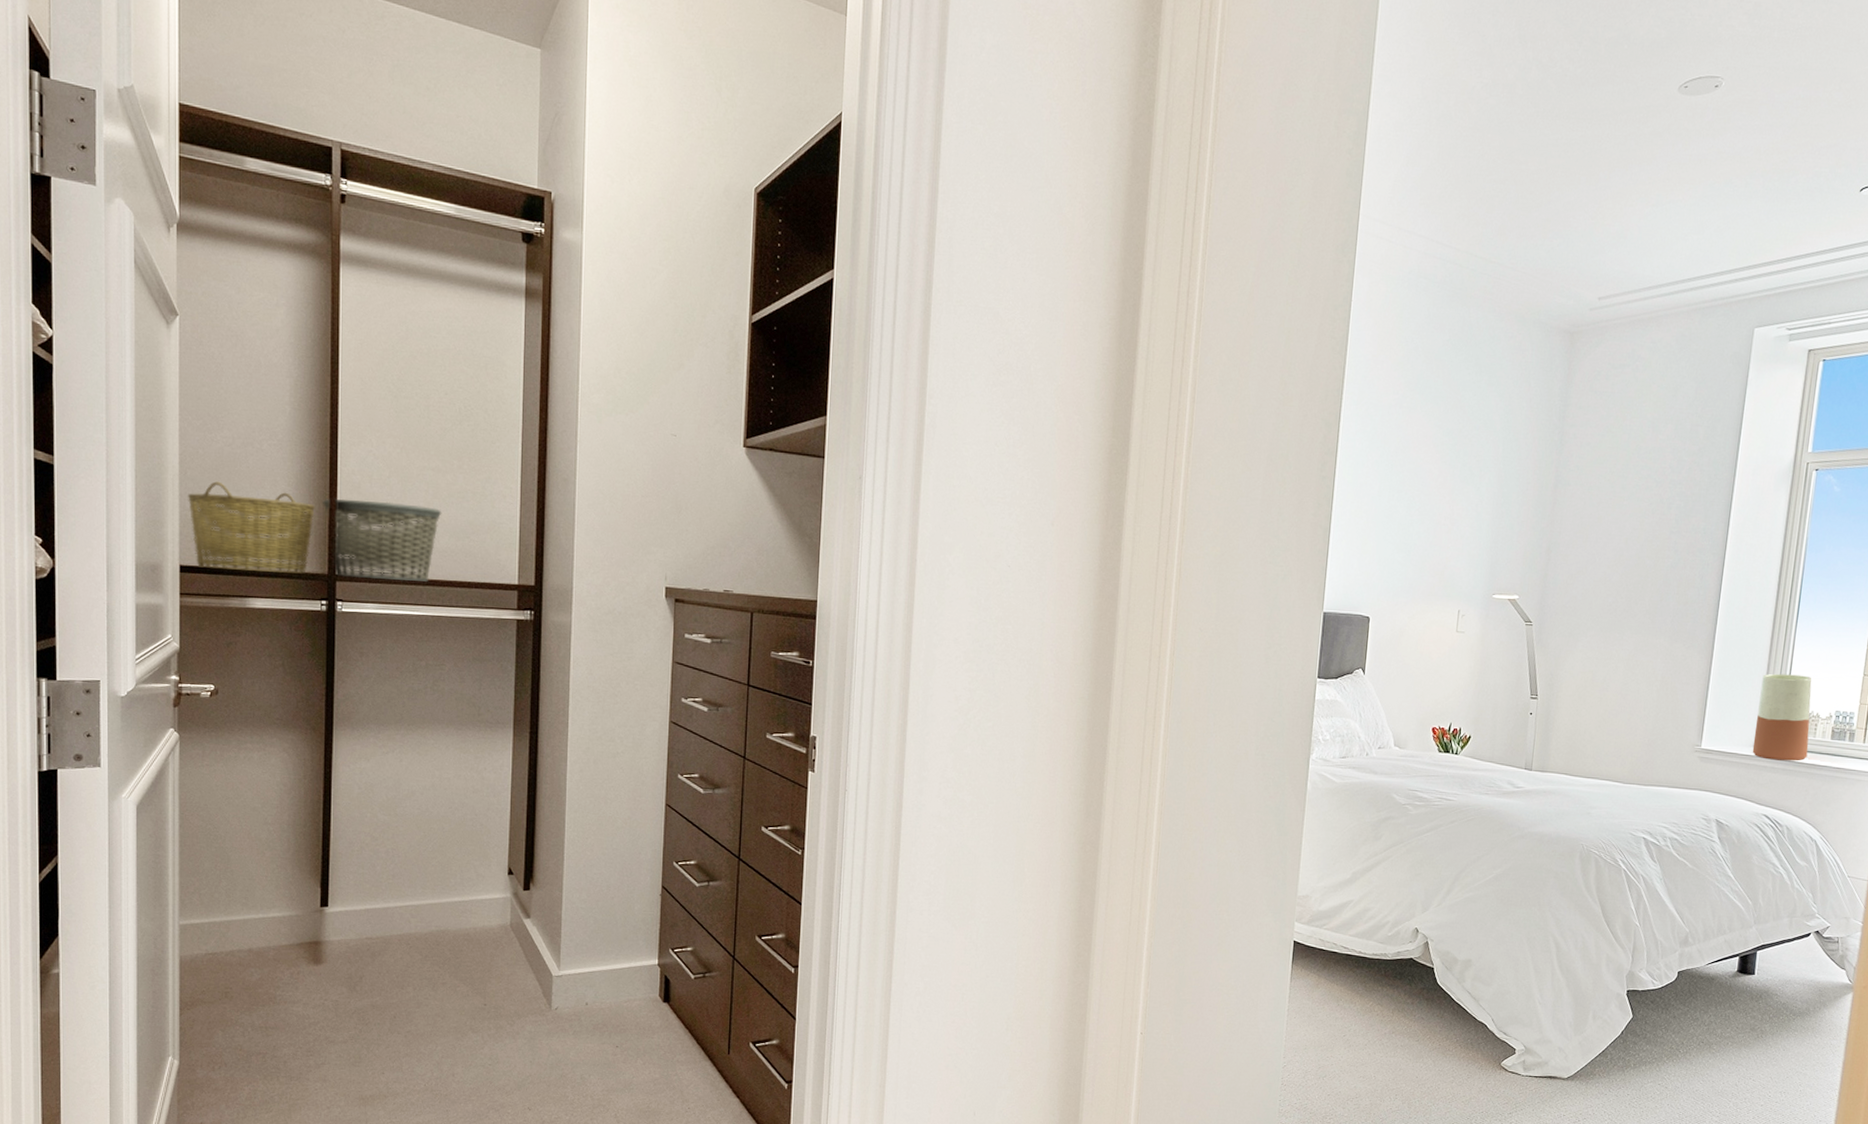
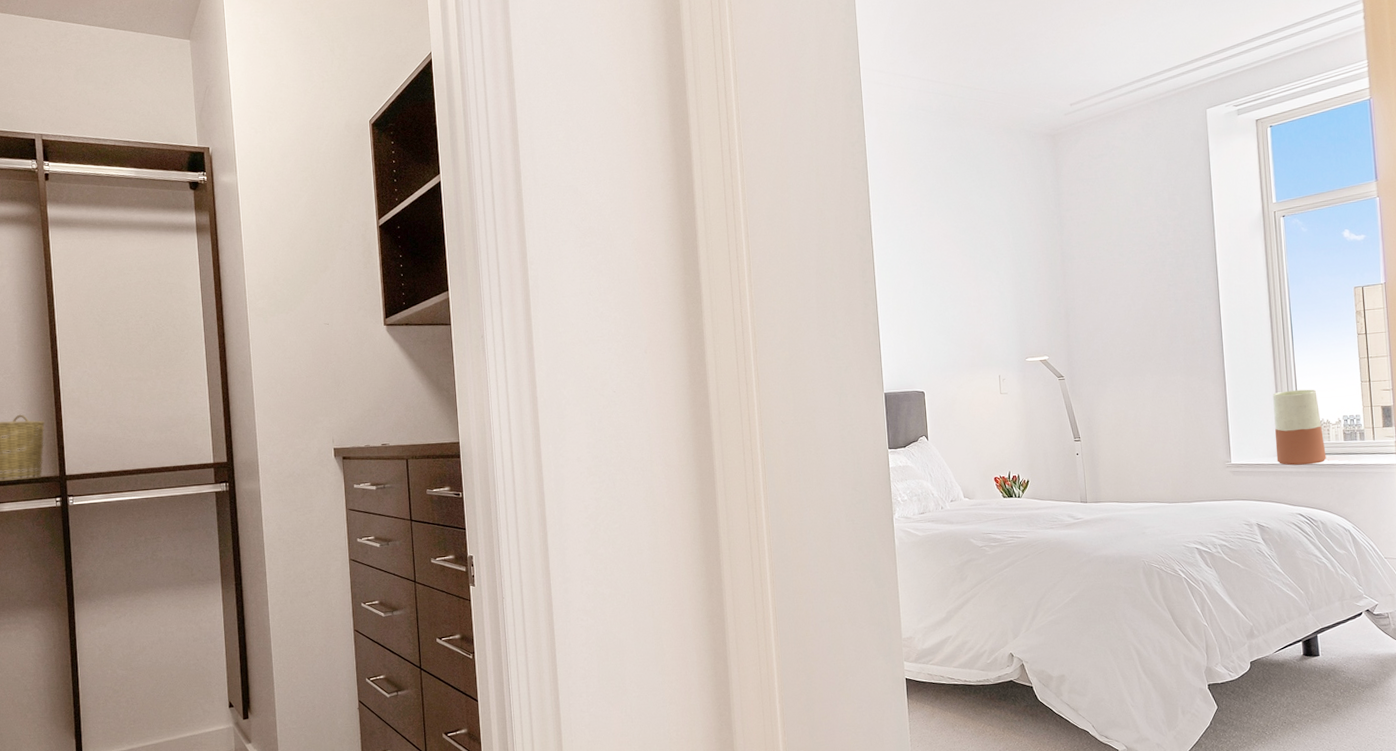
basket: present [323,499,442,583] -> none [50,409,147,477]

